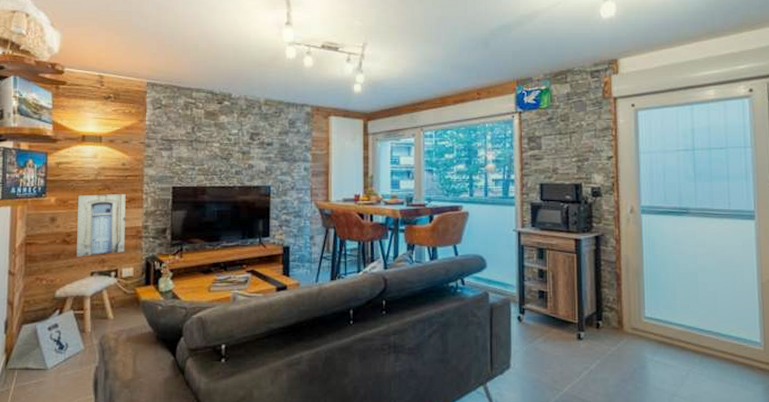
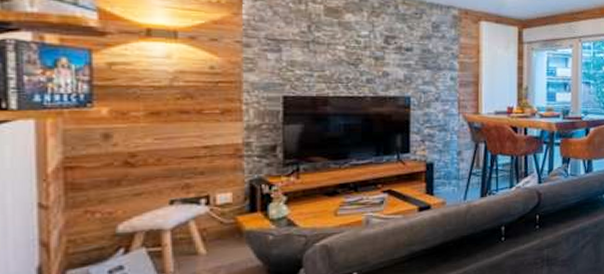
wall art: present [76,194,126,257] -> none [143,104,218,182]

